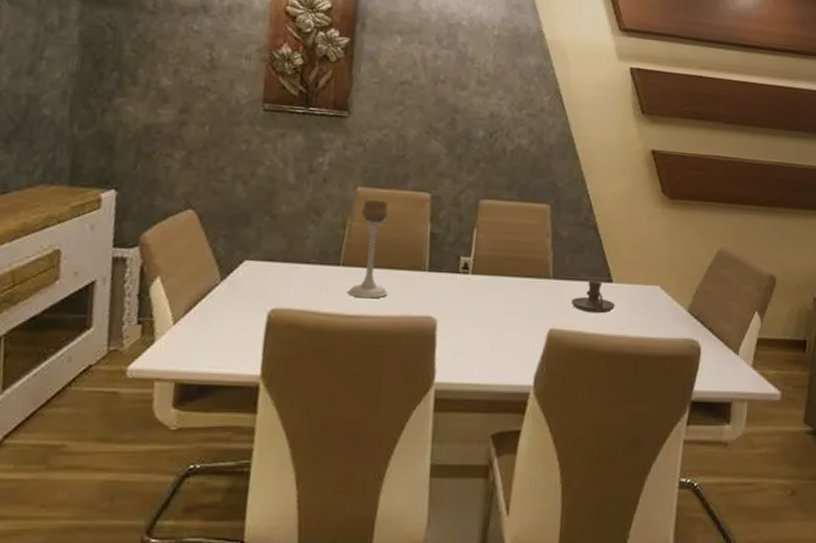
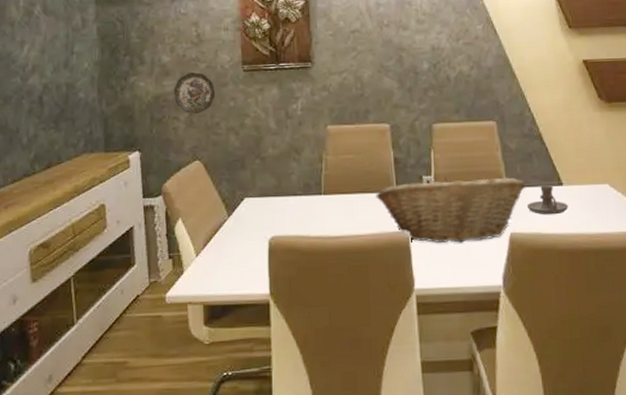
decorative plate: none [170,103,225,153] -> present [173,72,216,114]
candle holder: present [347,199,388,299] -> none [331,134,365,221]
fruit basket: none [403,259,573,335] -> present [376,176,526,244]

